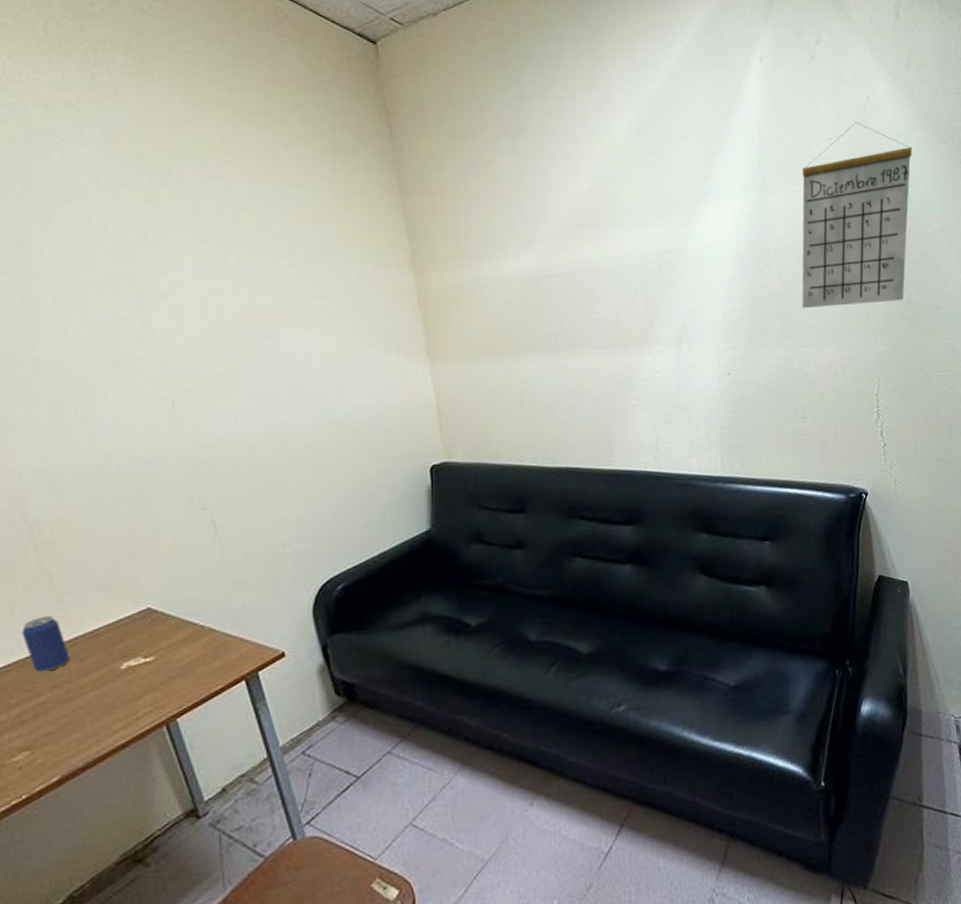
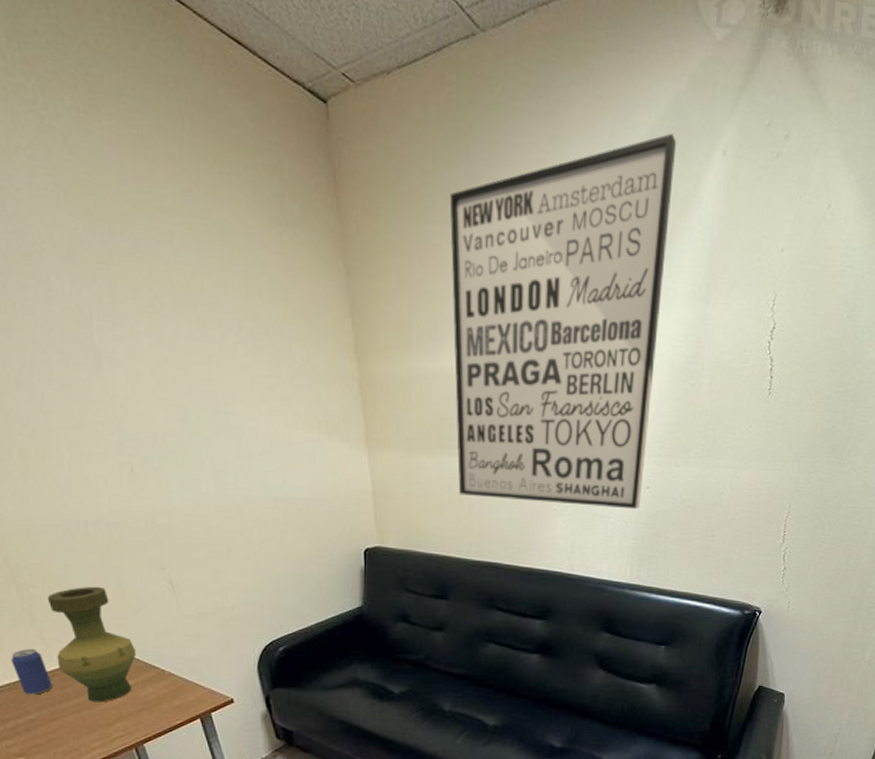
vase: none [69,535,172,674] -> present [47,586,137,702]
wall art: none [500,47,724,400] -> present [449,133,677,510]
calendar: present [801,122,912,309] -> none [727,232,865,430]

